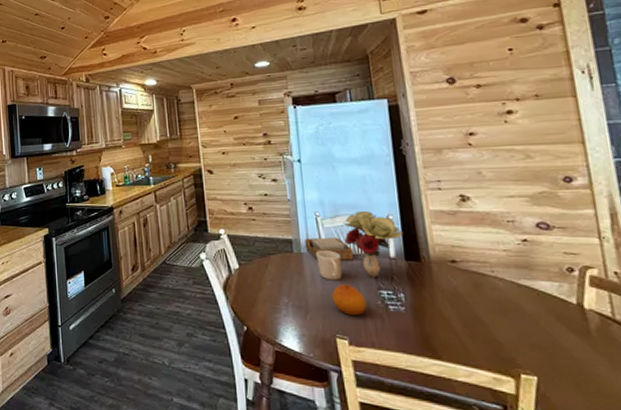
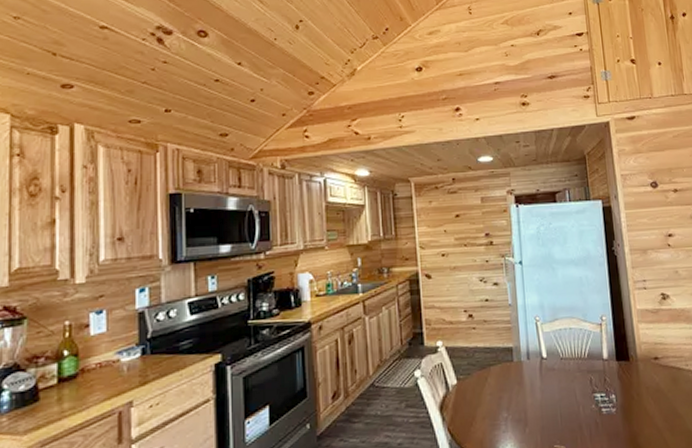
napkin holder: present [305,238,354,260] -> none [525,342,571,367]
mug: present [316,251,342,280] -> none [536,356,560,388]
fruit: present [332,283,367,316] -> none [550,389,582,424]
flower bouquet: present [342,210,403,279] -> none [561,312,615,382]

